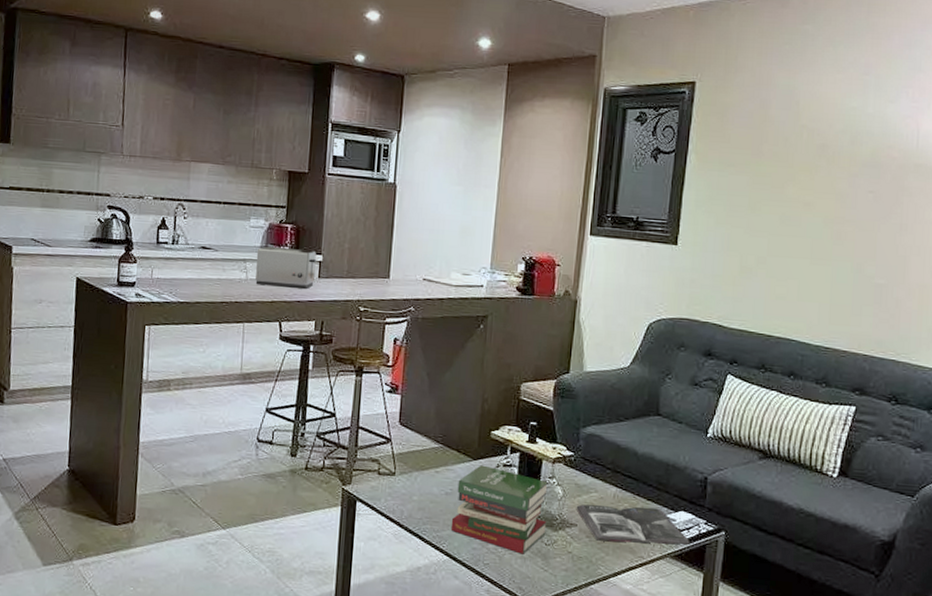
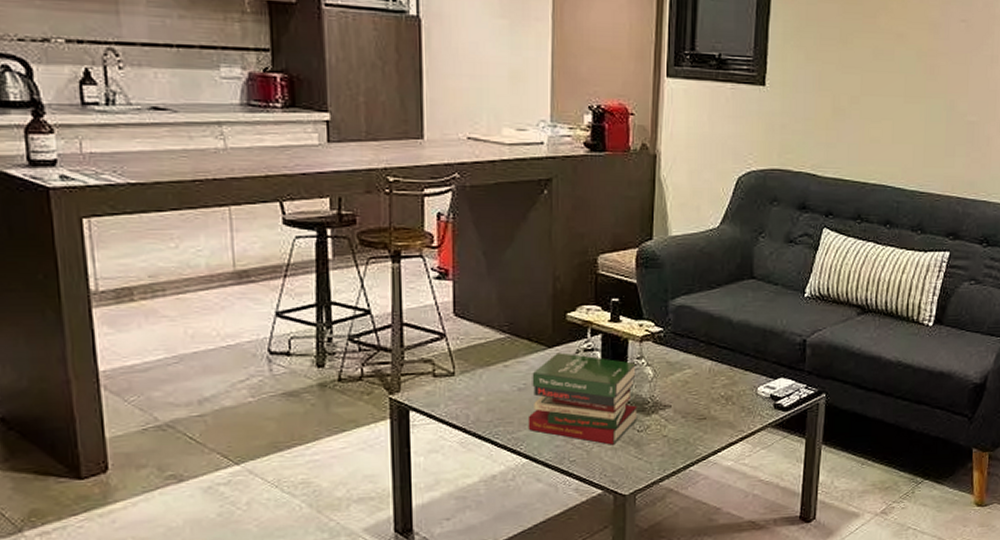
toaster: present [255,247,317,290] -> none [235,104,323,158]
magazine: present [576,504,690,545] -> none [669,378,791,420]

